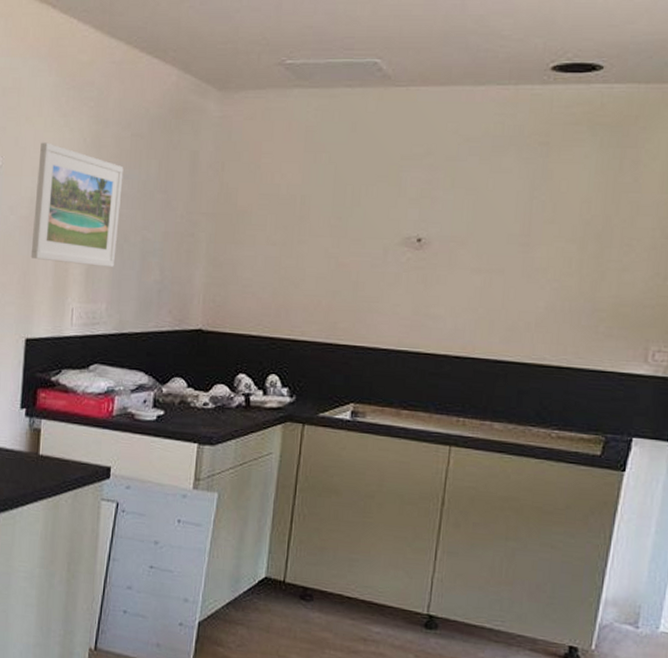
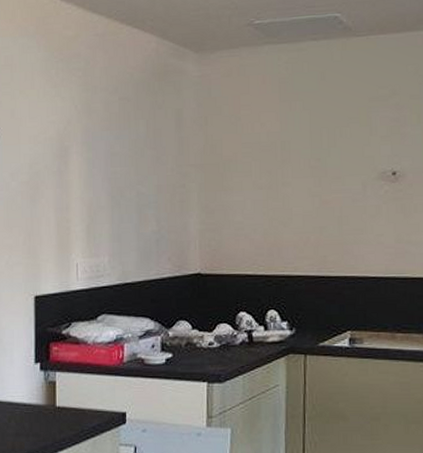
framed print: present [30,142,124,268] -> none [33,112,115,223]

